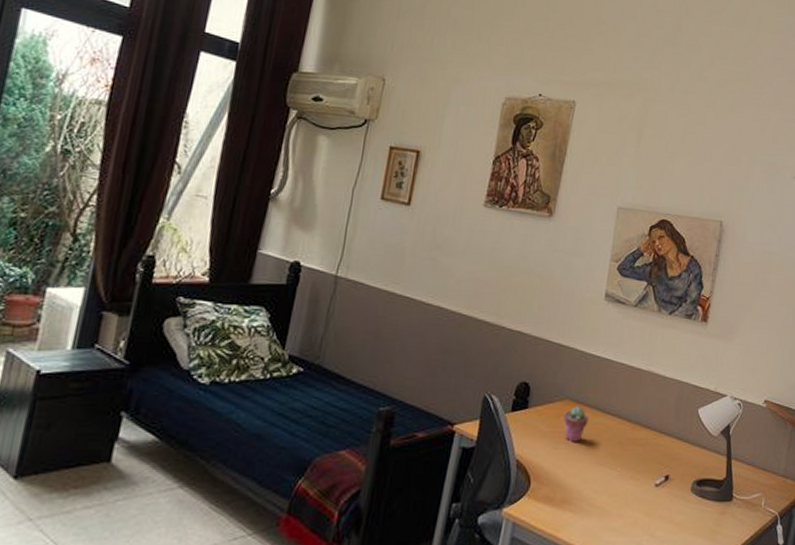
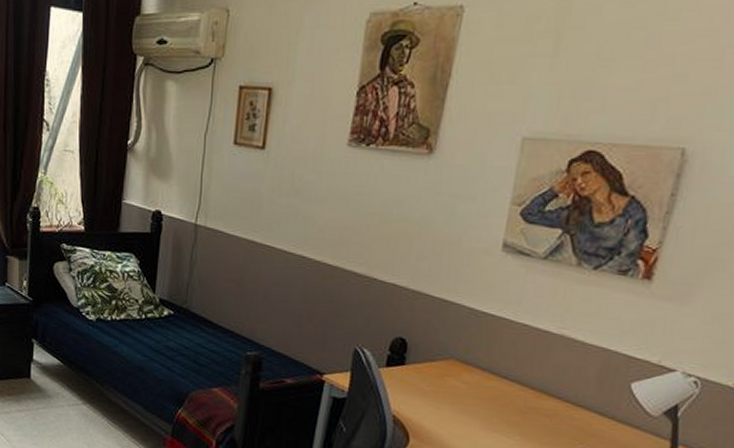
potted succulent: present [563,406,589,442] -> none [447,367,479,405]

